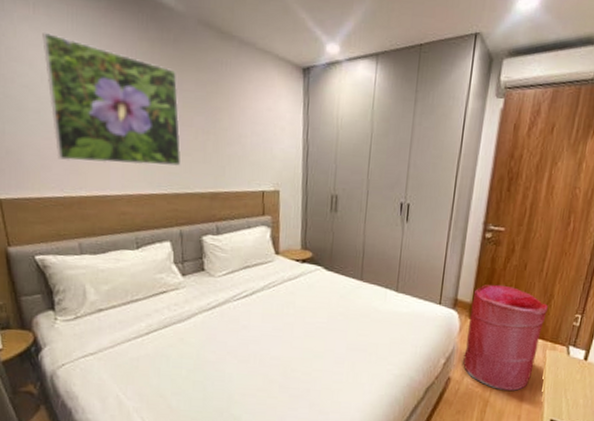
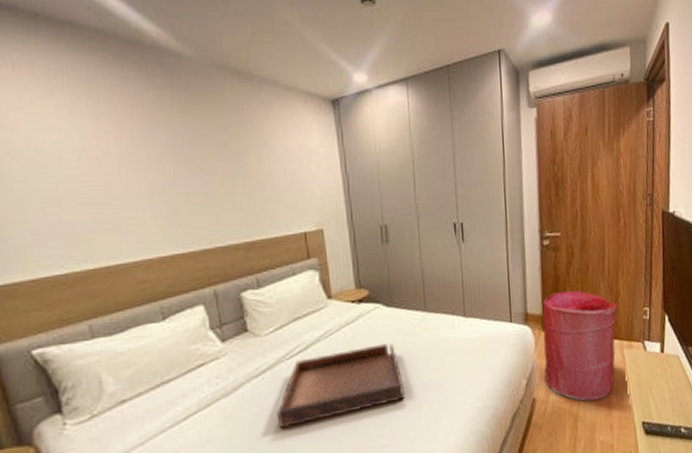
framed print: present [42,31,181,167] -> none [25,91,208,232]
serving tray: none [220,302,332,358] -> present [276,343,406,428]

